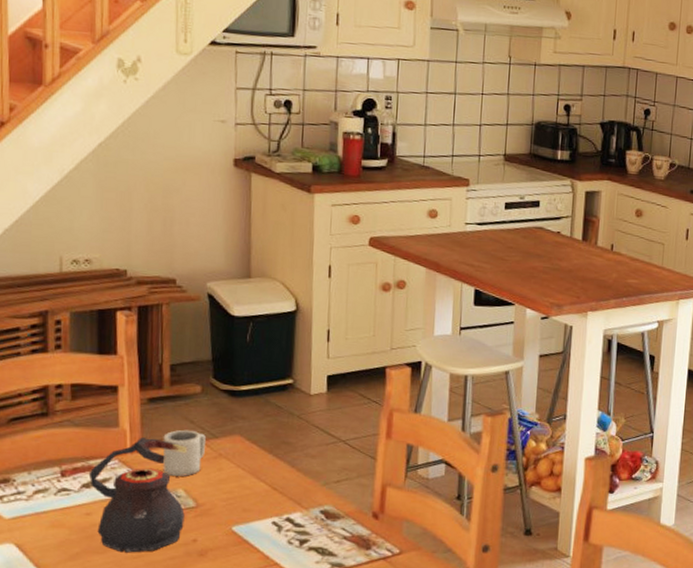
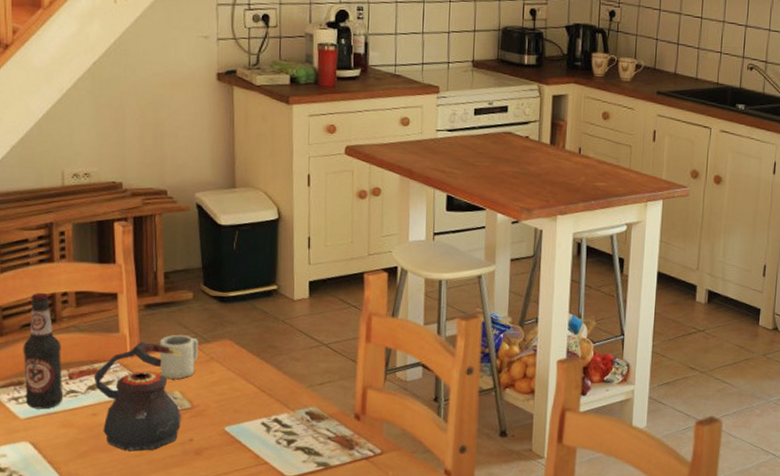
bottle: none [9,384,54,509] -> present [23,292,64,409]

